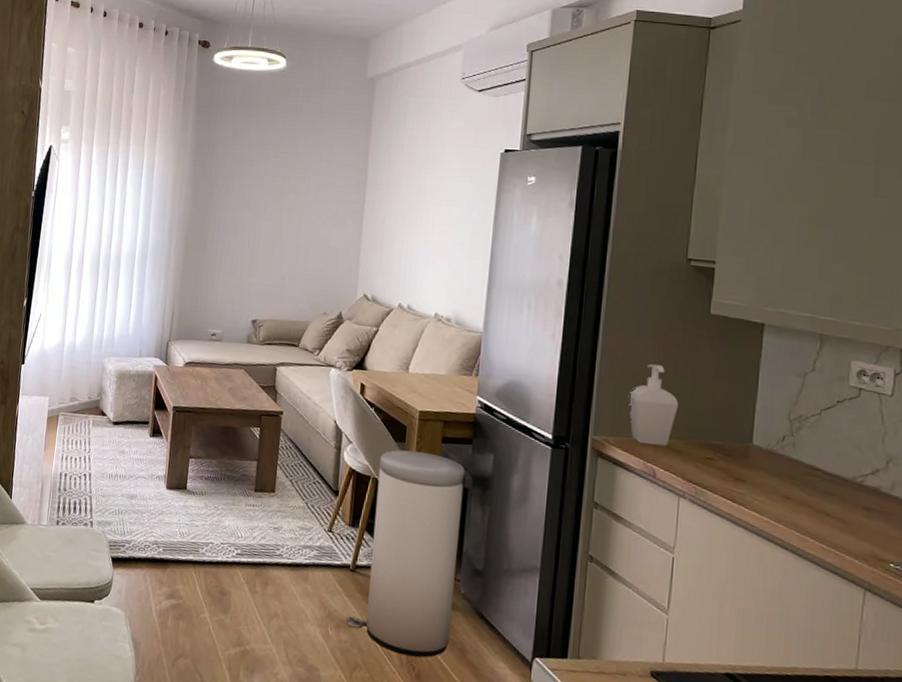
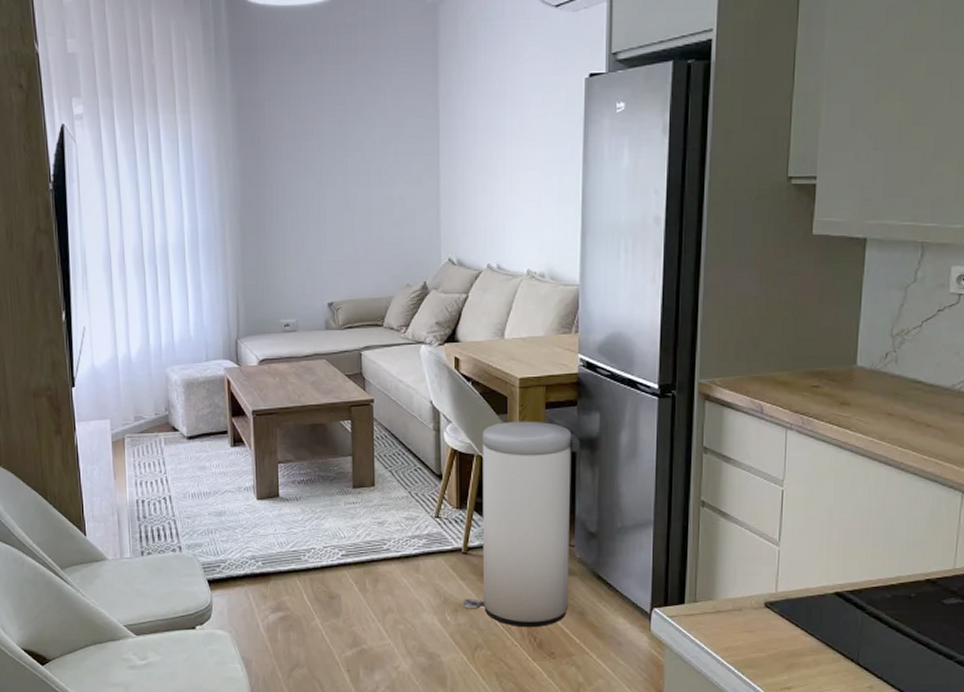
soap bottle: present [628,363,679,447] -> none [732,295,784,380]

